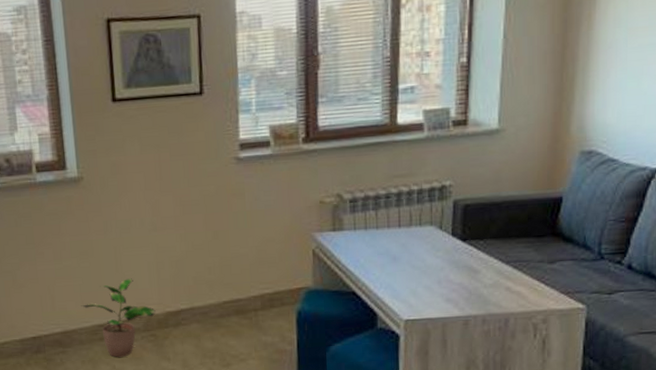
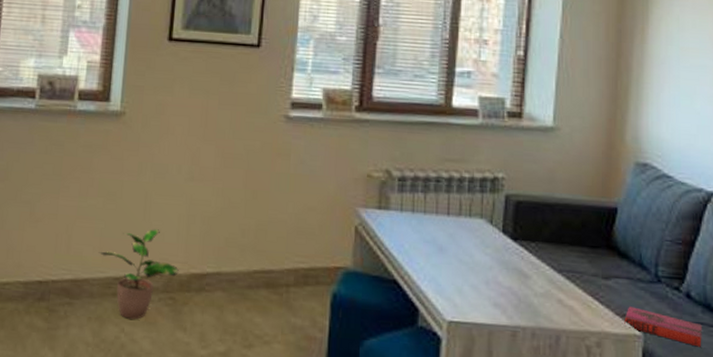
hardback book: none [568,284,642,311] -> present [624,306,702,347]

